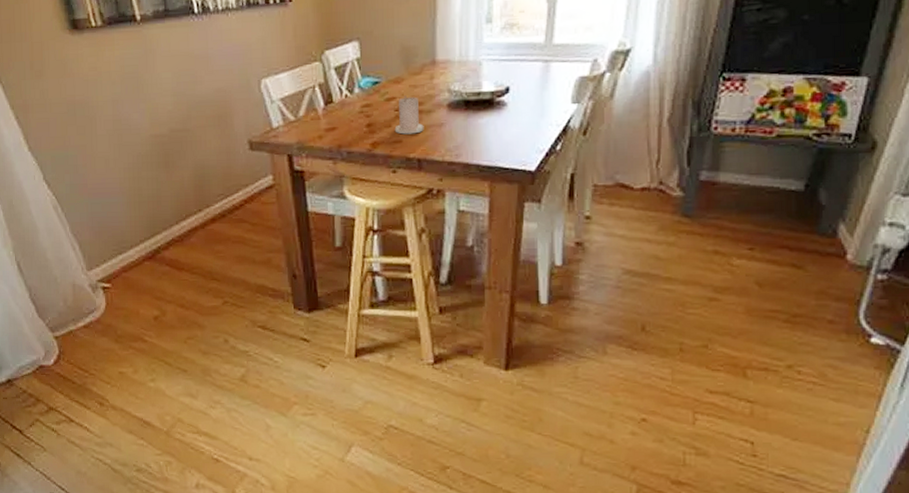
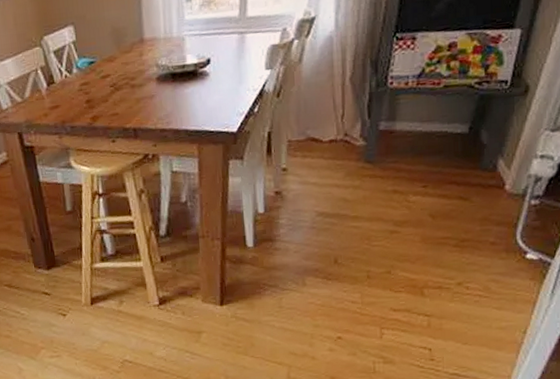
candle: present [394,95,424,135] -> none [111,72,137,108]

